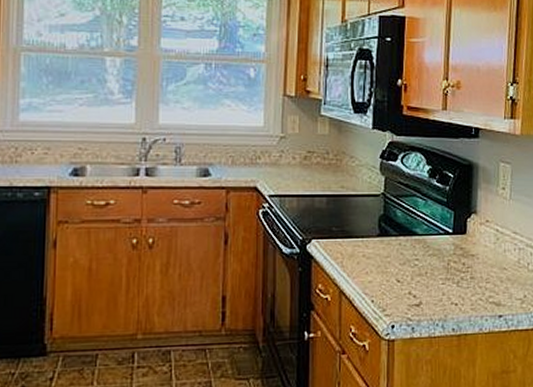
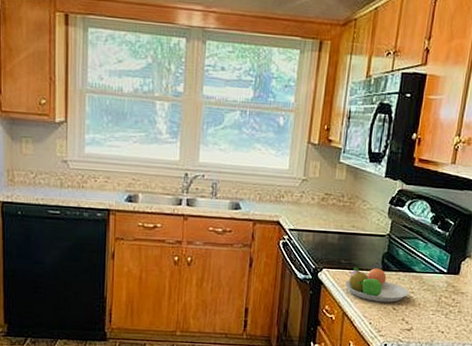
fruit bowl: none [339,234,413,274] -> present [345,267,409,303]

